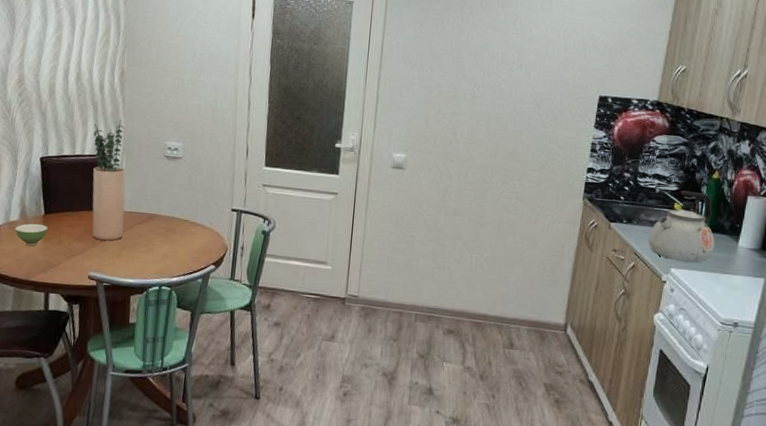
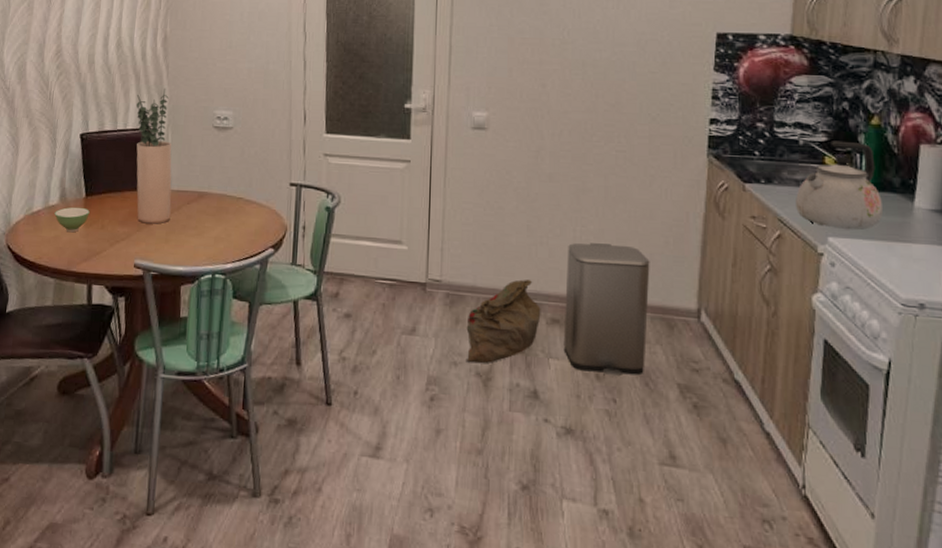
bag: none [375,297,440,366] -> present [465,279,541,364]
pedal bin: none [456,268,531,378] -> present [563,243,650,377]

